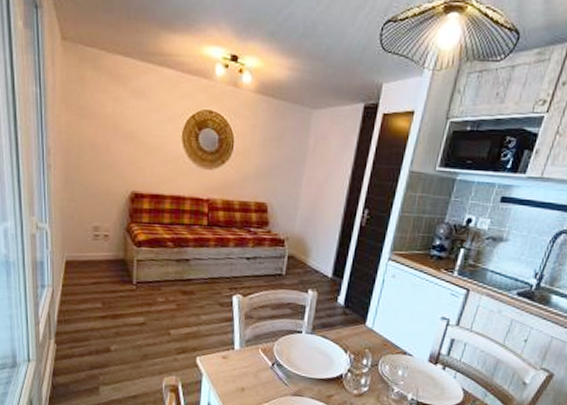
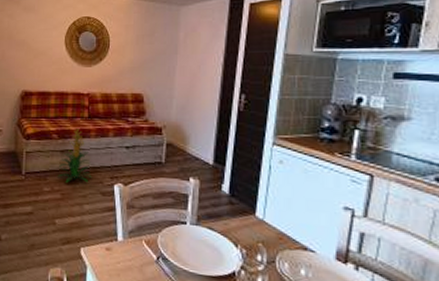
indoor plant: none [173,237,210,294] -> present [58,129,92,183]

